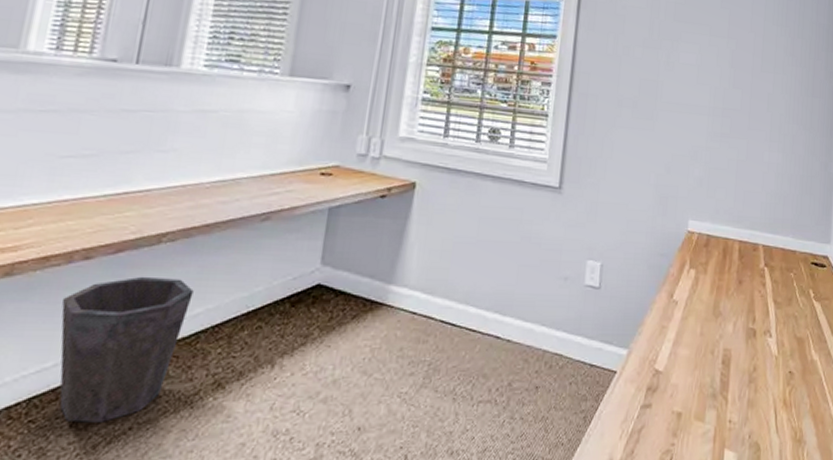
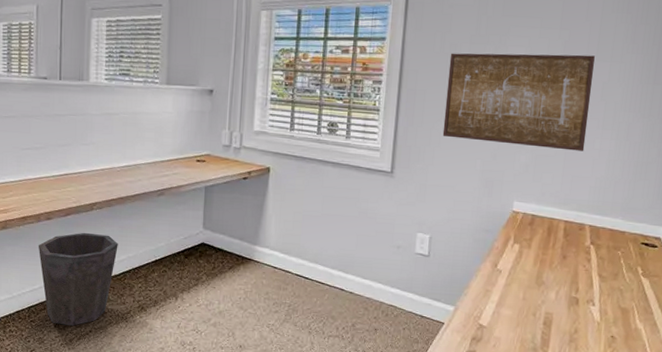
wall art: none [615,56,760,165] -> present [442,53,595,151]

